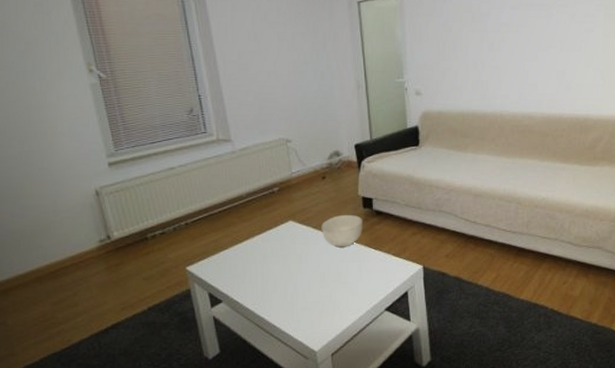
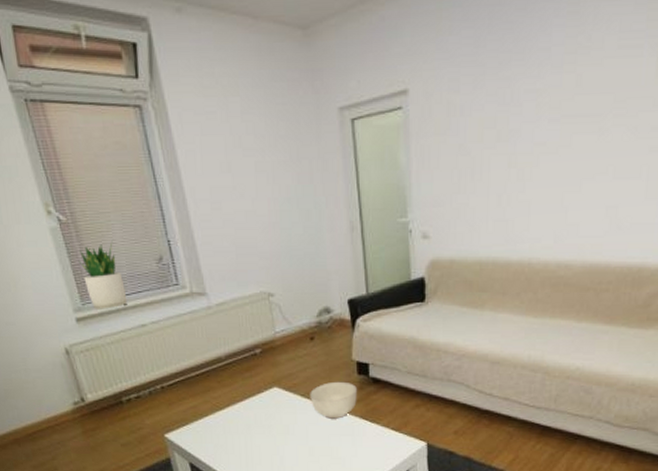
planter: none [115,97,158,155] -> present [78,242,128,309]

